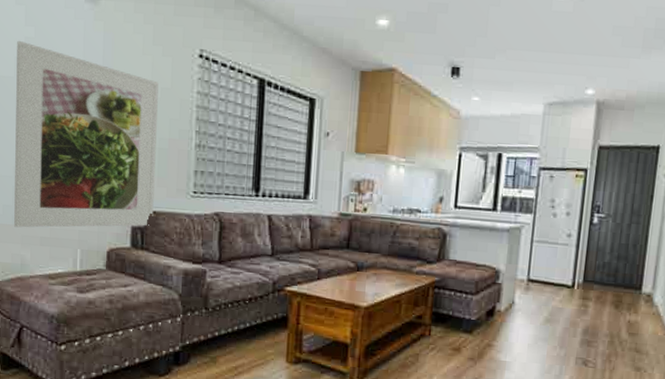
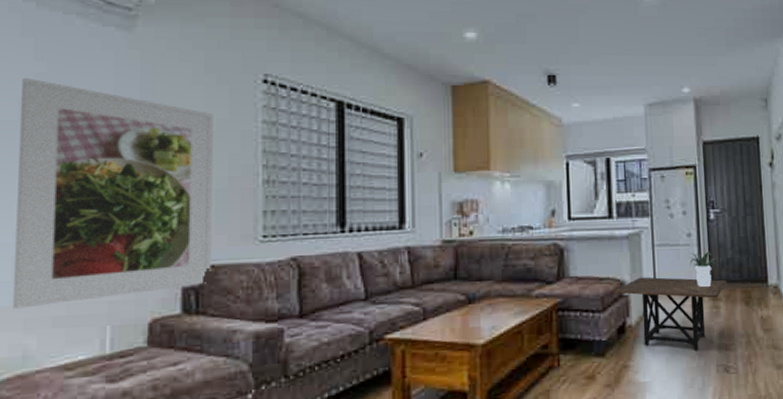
side table: none [488,268,599,343] -> present [614,277,726,351]
potted plant: none [565,253,599,286] -> present [689,251,723,287]

